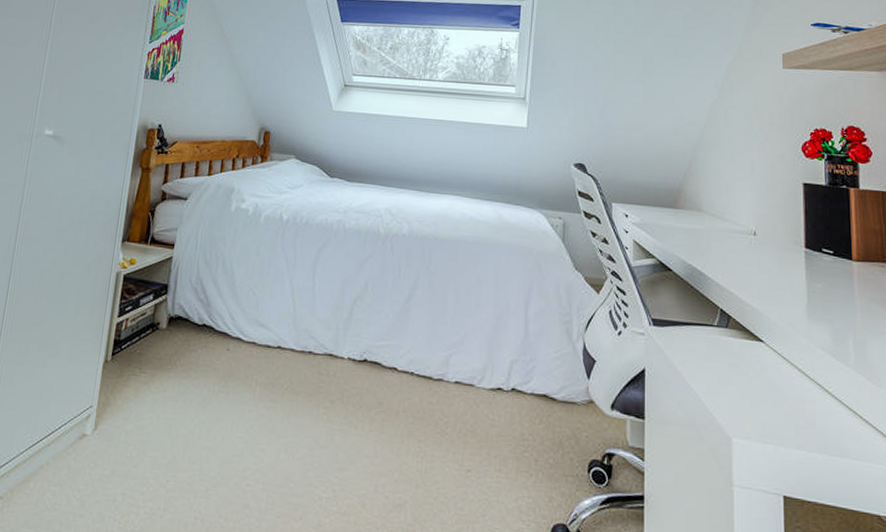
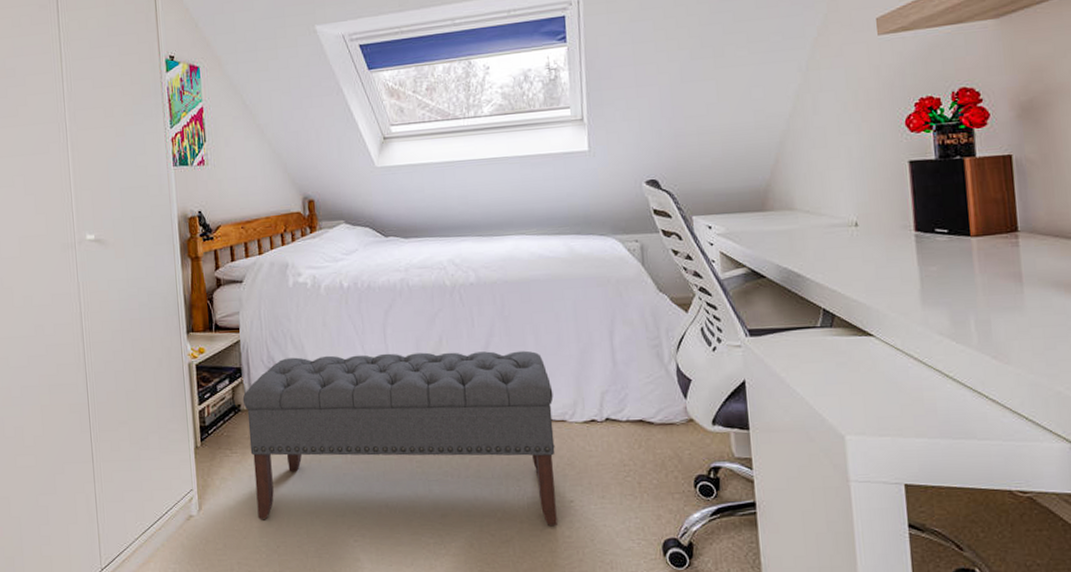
bench: none [153,281,466,495] -> present [242,350,557,526]

